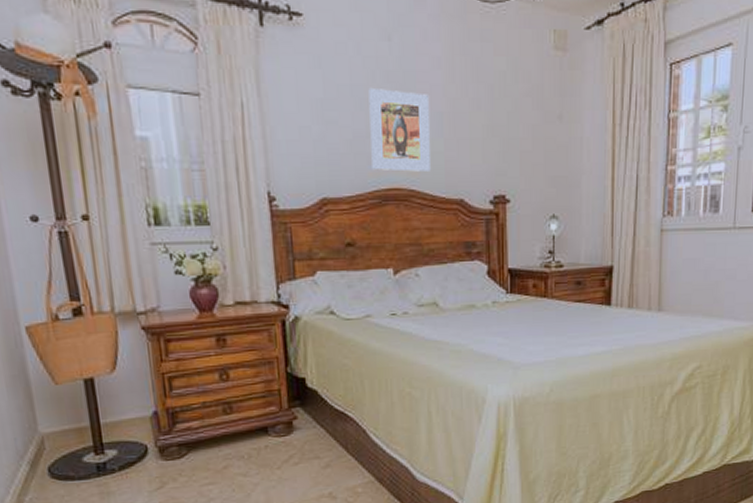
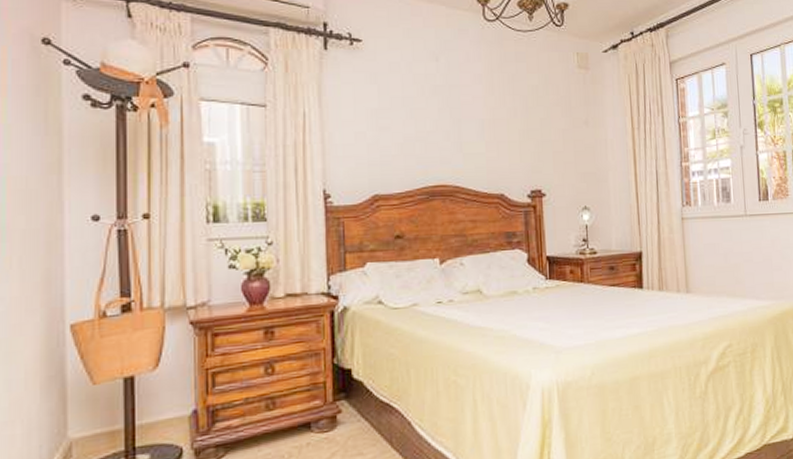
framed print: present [368,87,430,172] -> none [418,99,473,170]

